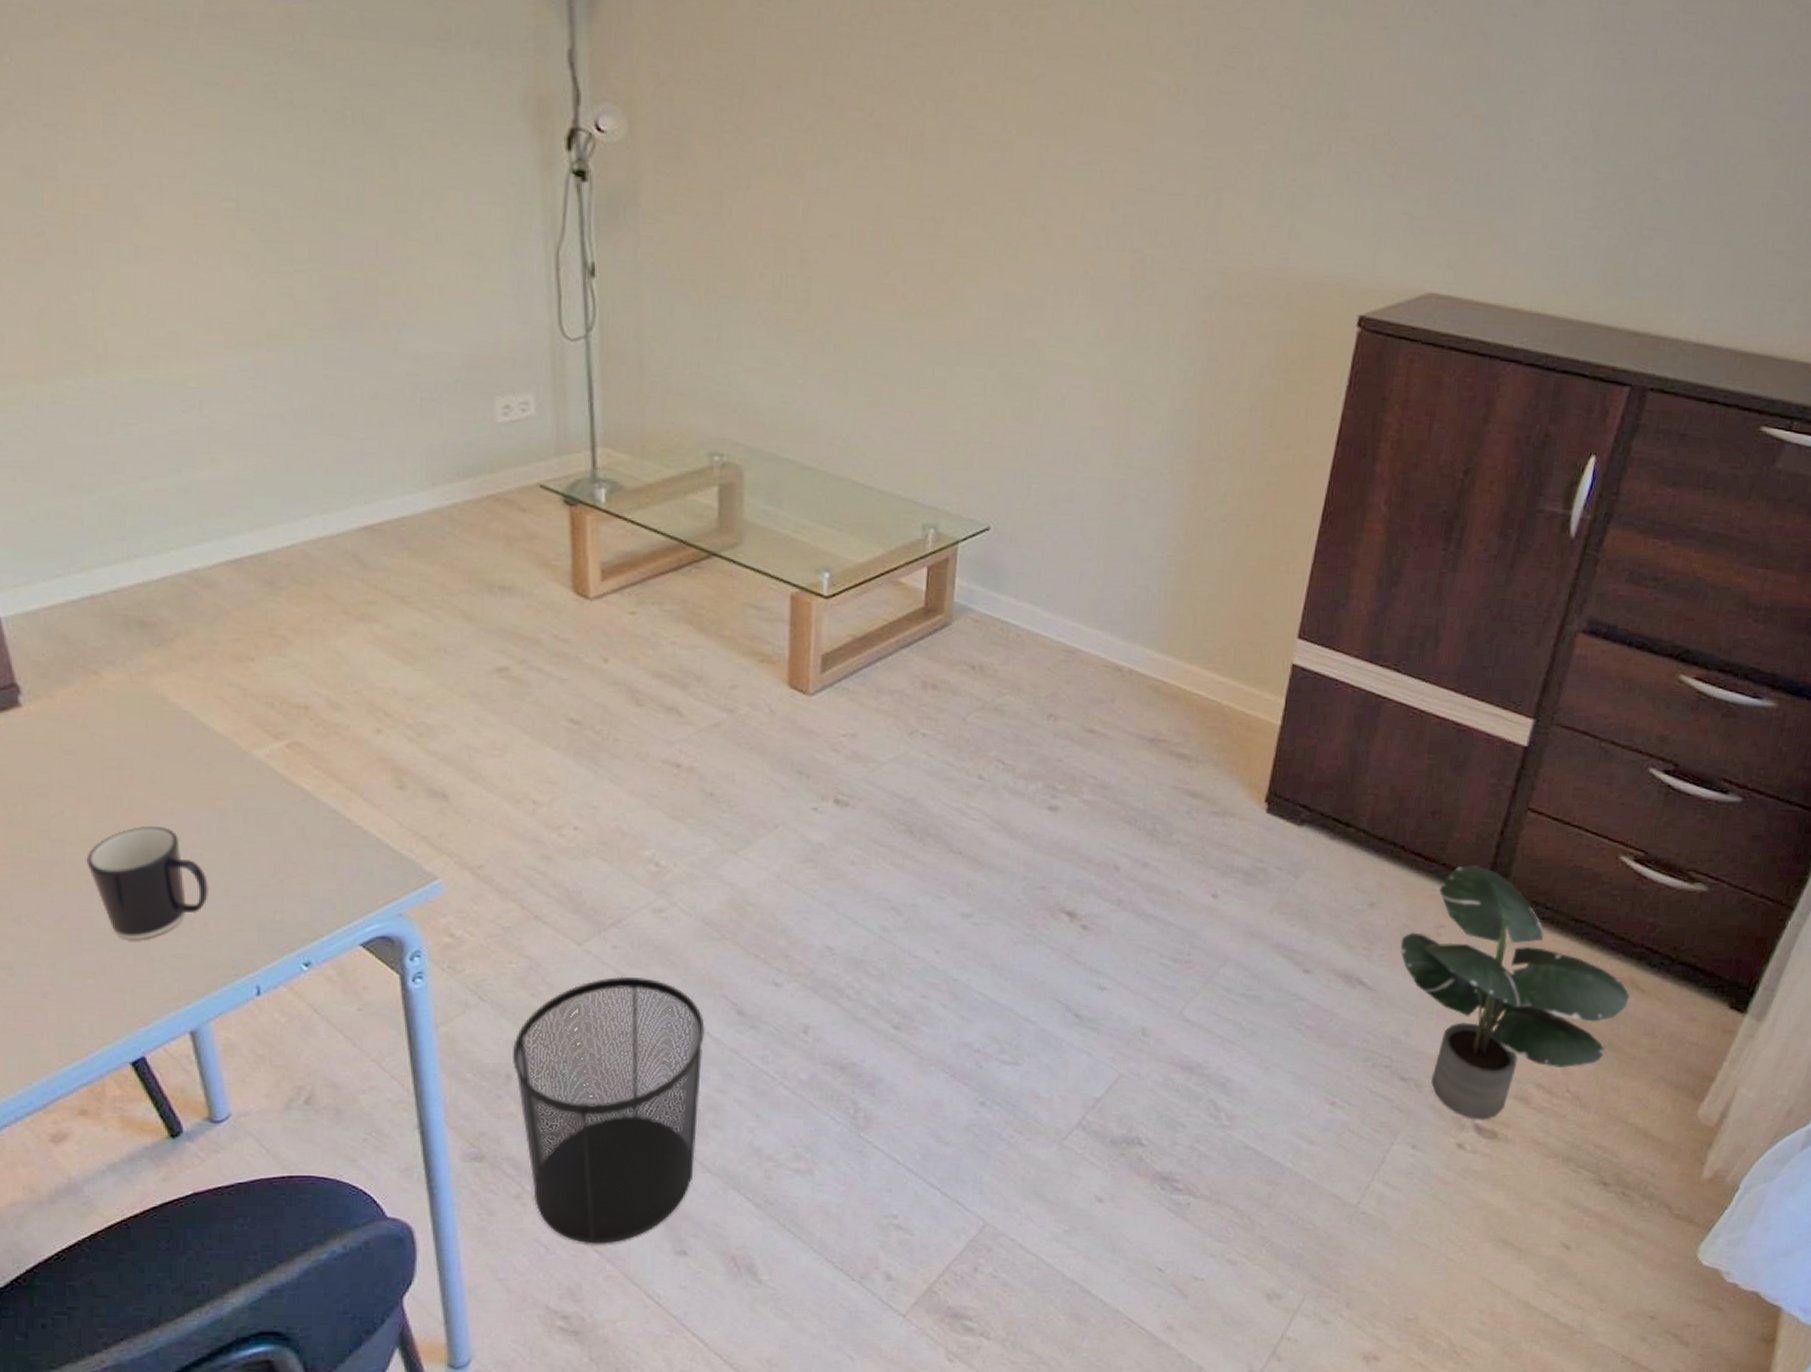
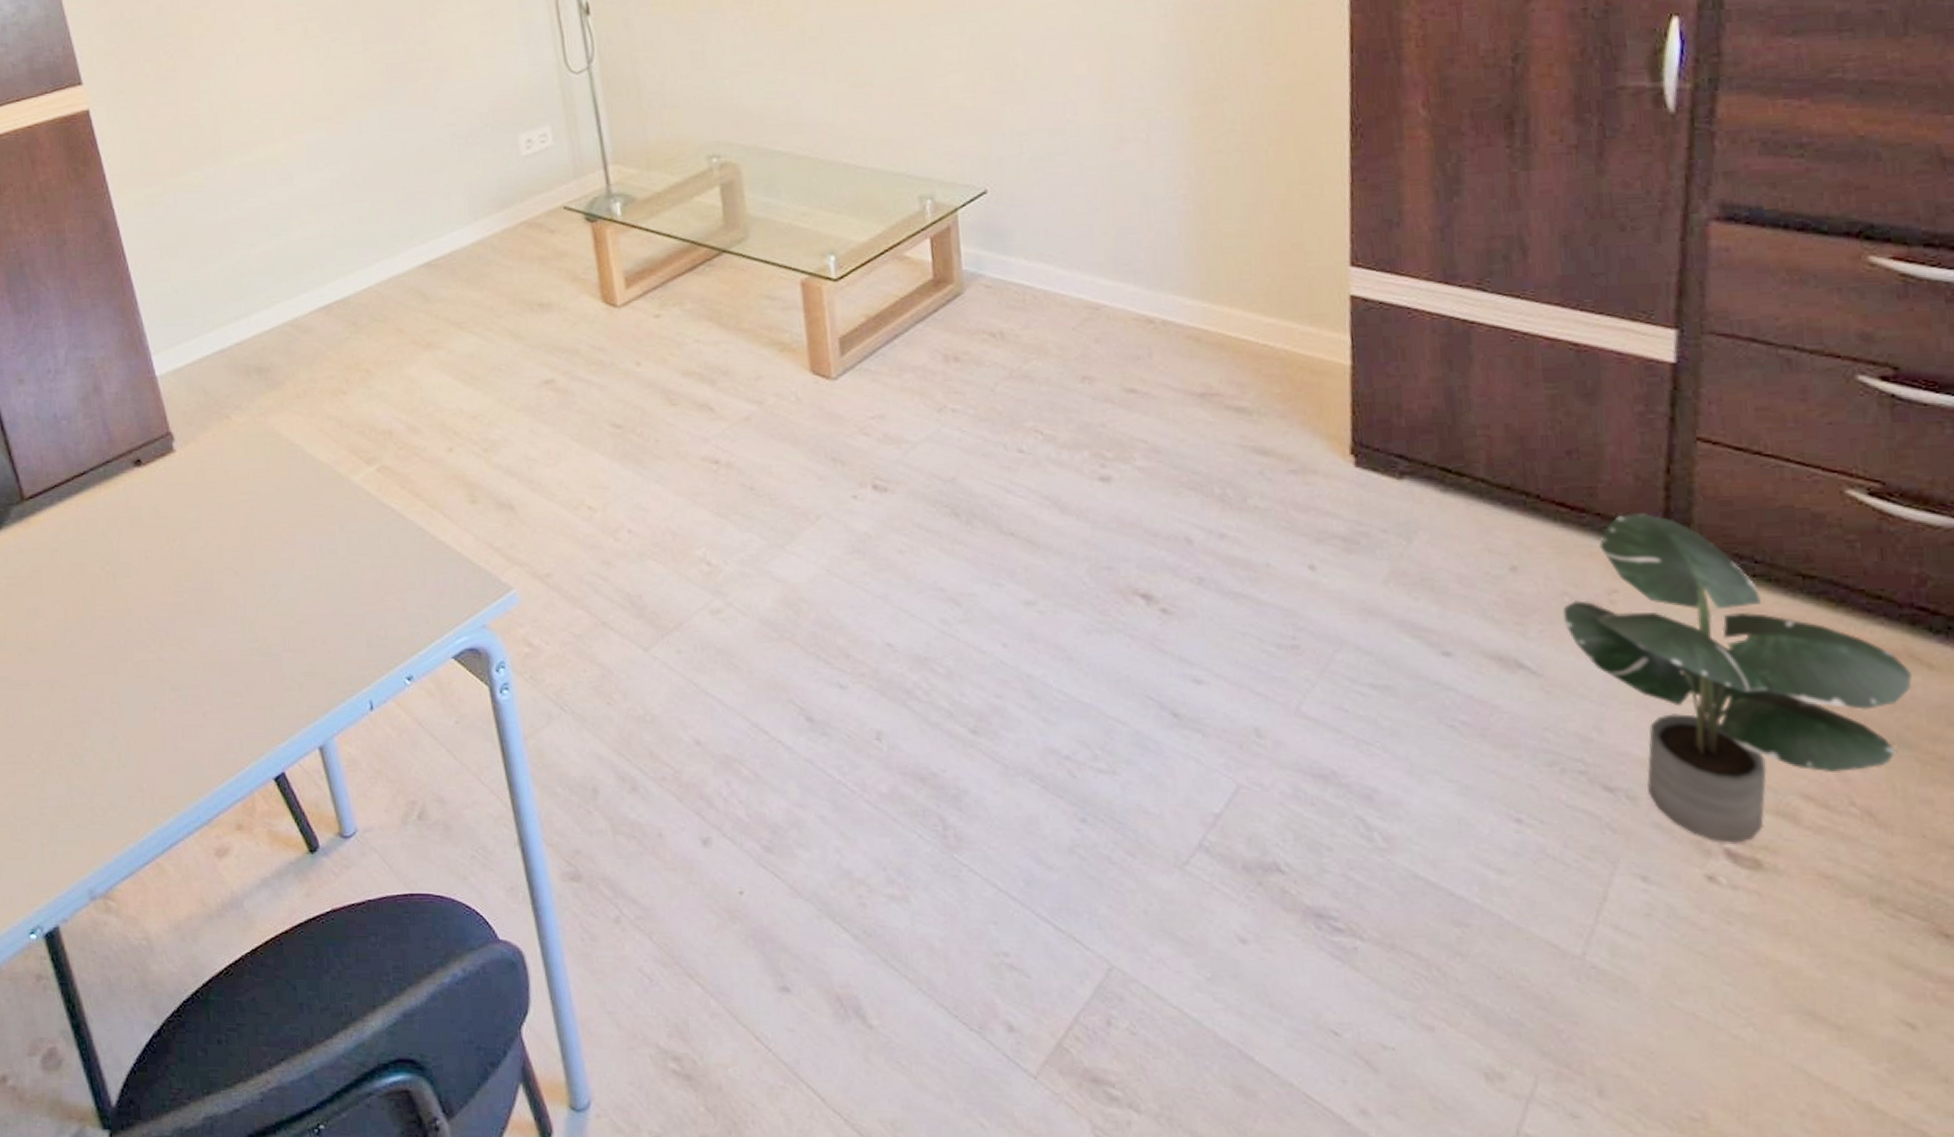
mug: present [86,825,210,941] -> none [229,551,326,661]
waste bin: present [513,976,705,1244] -> none [596,682,785,977]

